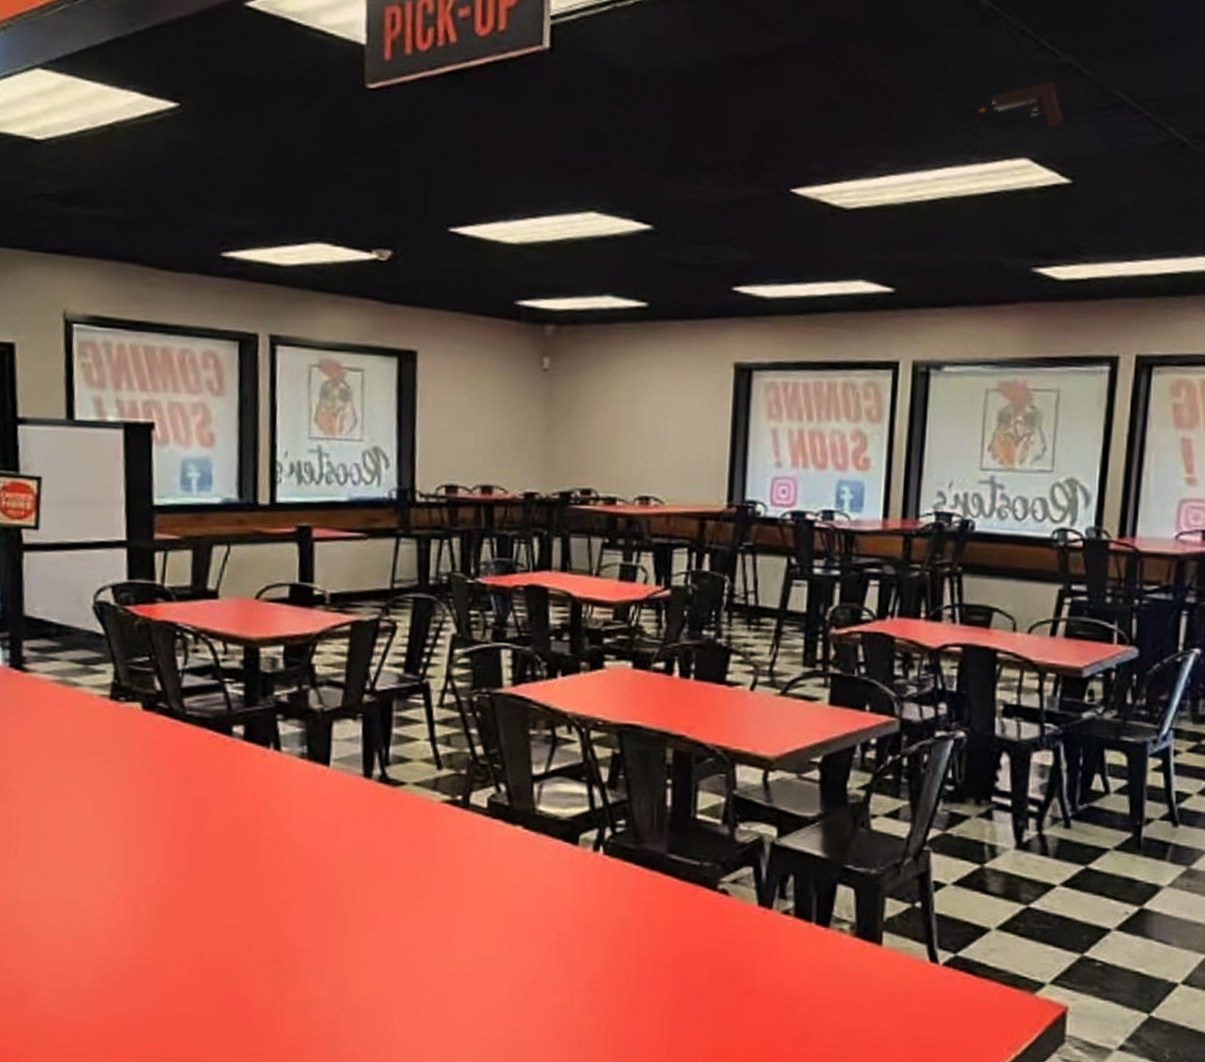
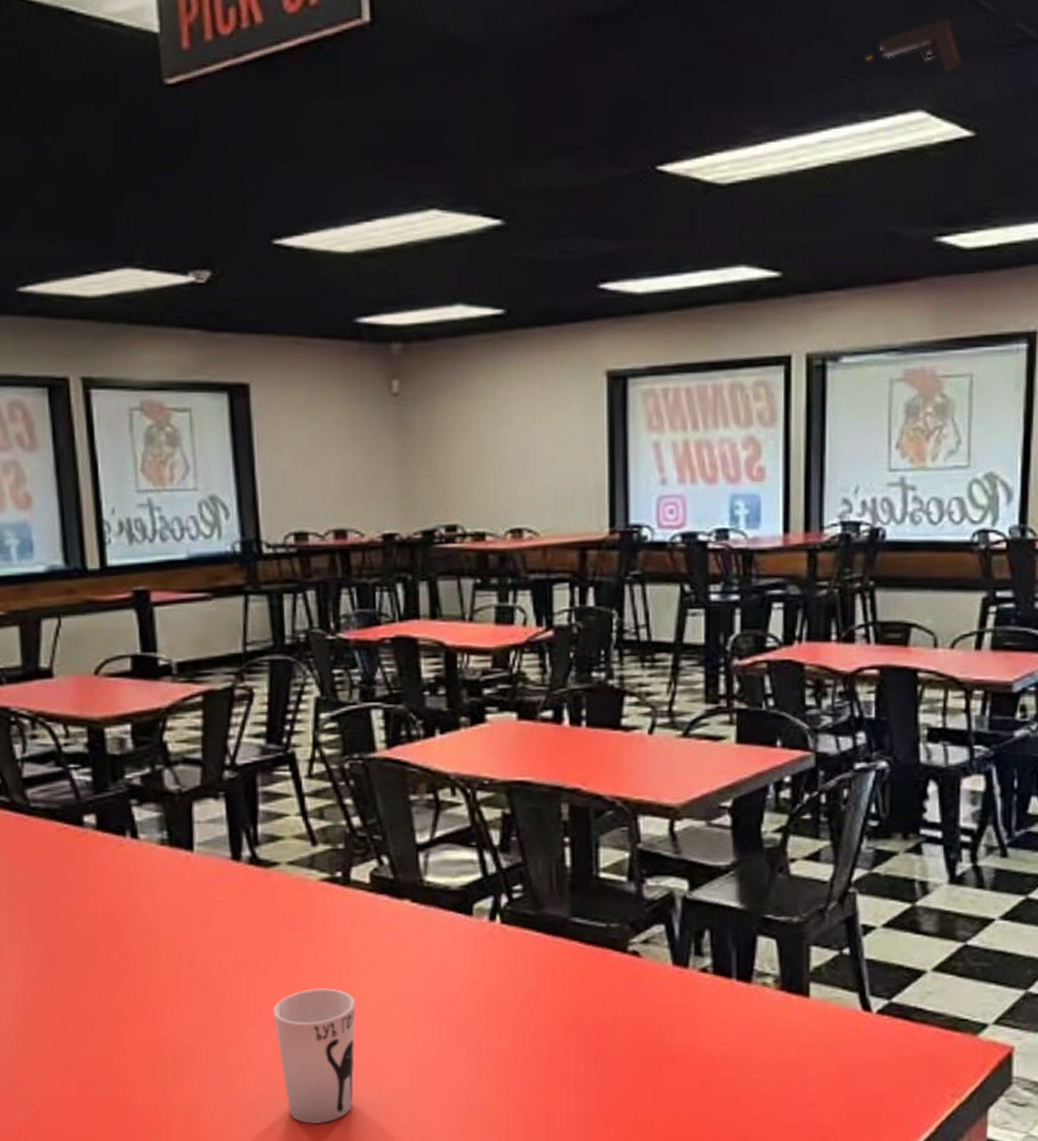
cup: none [388,902,465,1030] -> present [273,988,355,1124]

